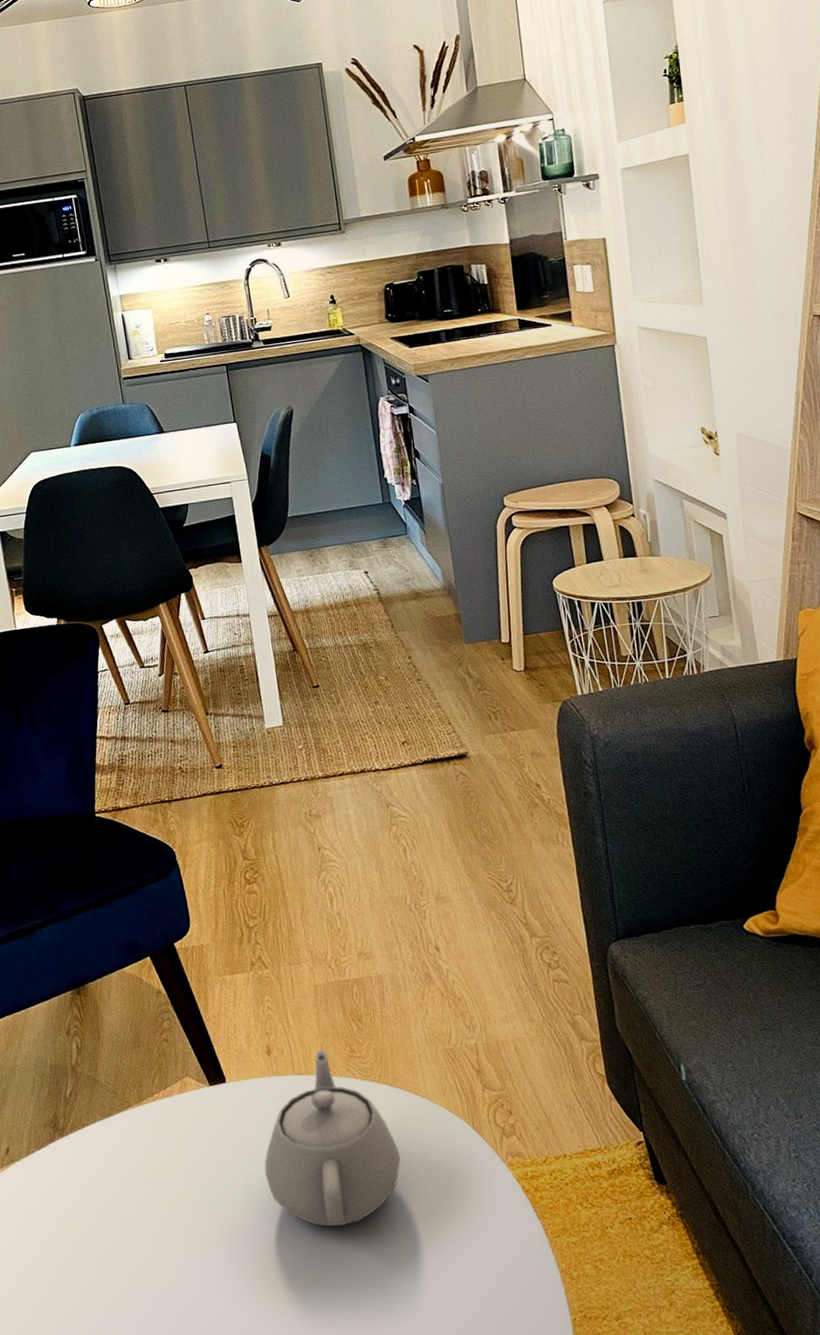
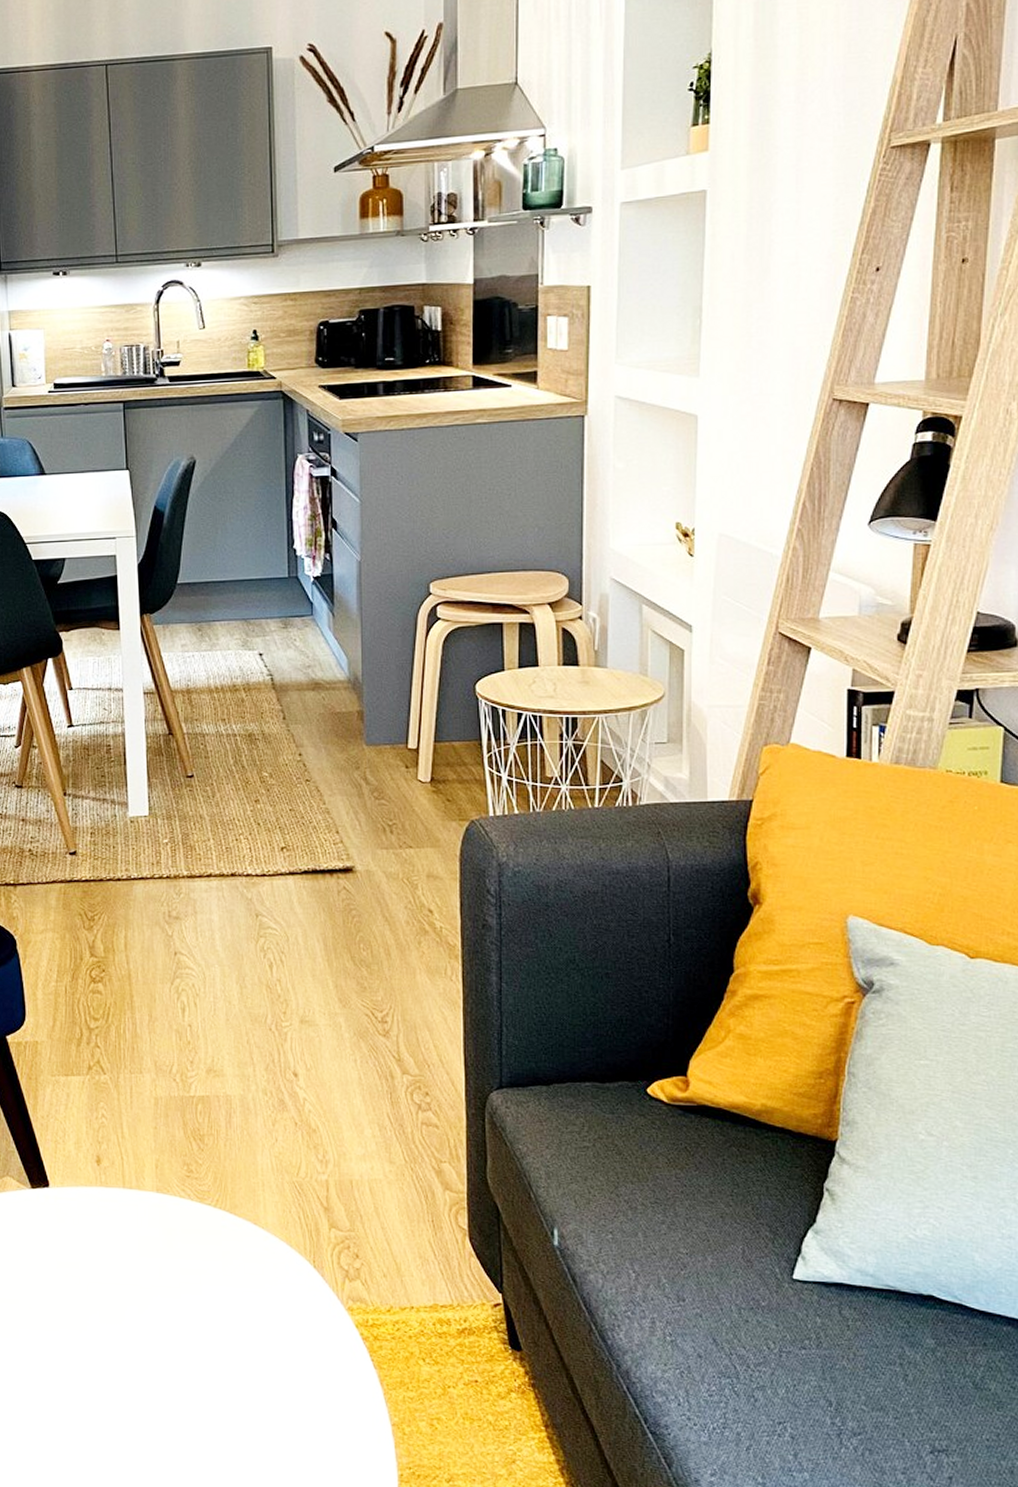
teapot: present [264,1049,401,1227] -> none [82,1165,230,1349]

